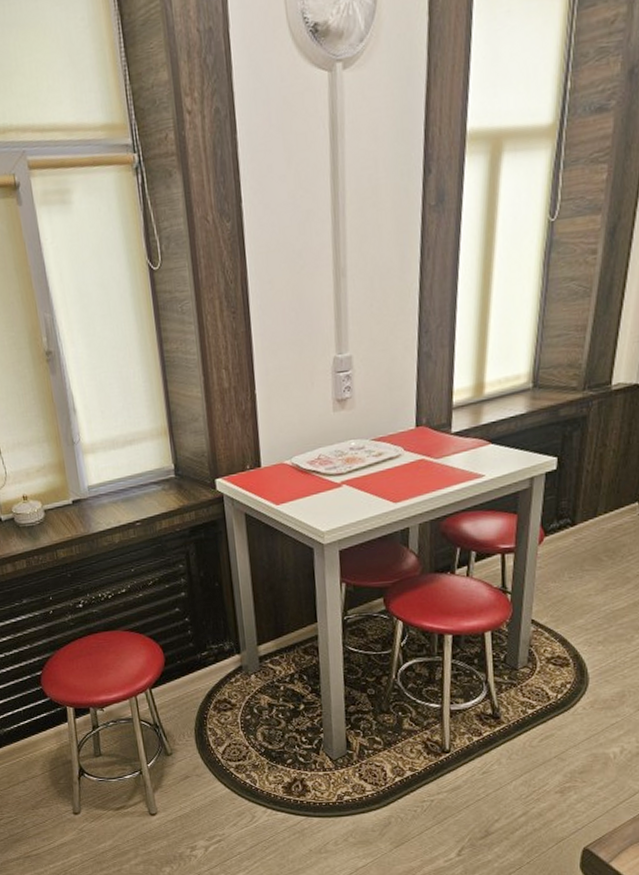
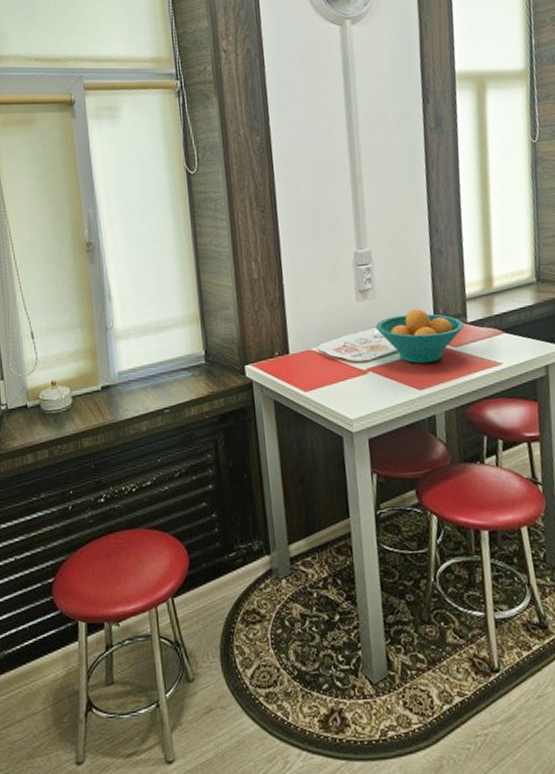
fruit bowl: none [353,418,448,477] -> present [376,308,464,364]

